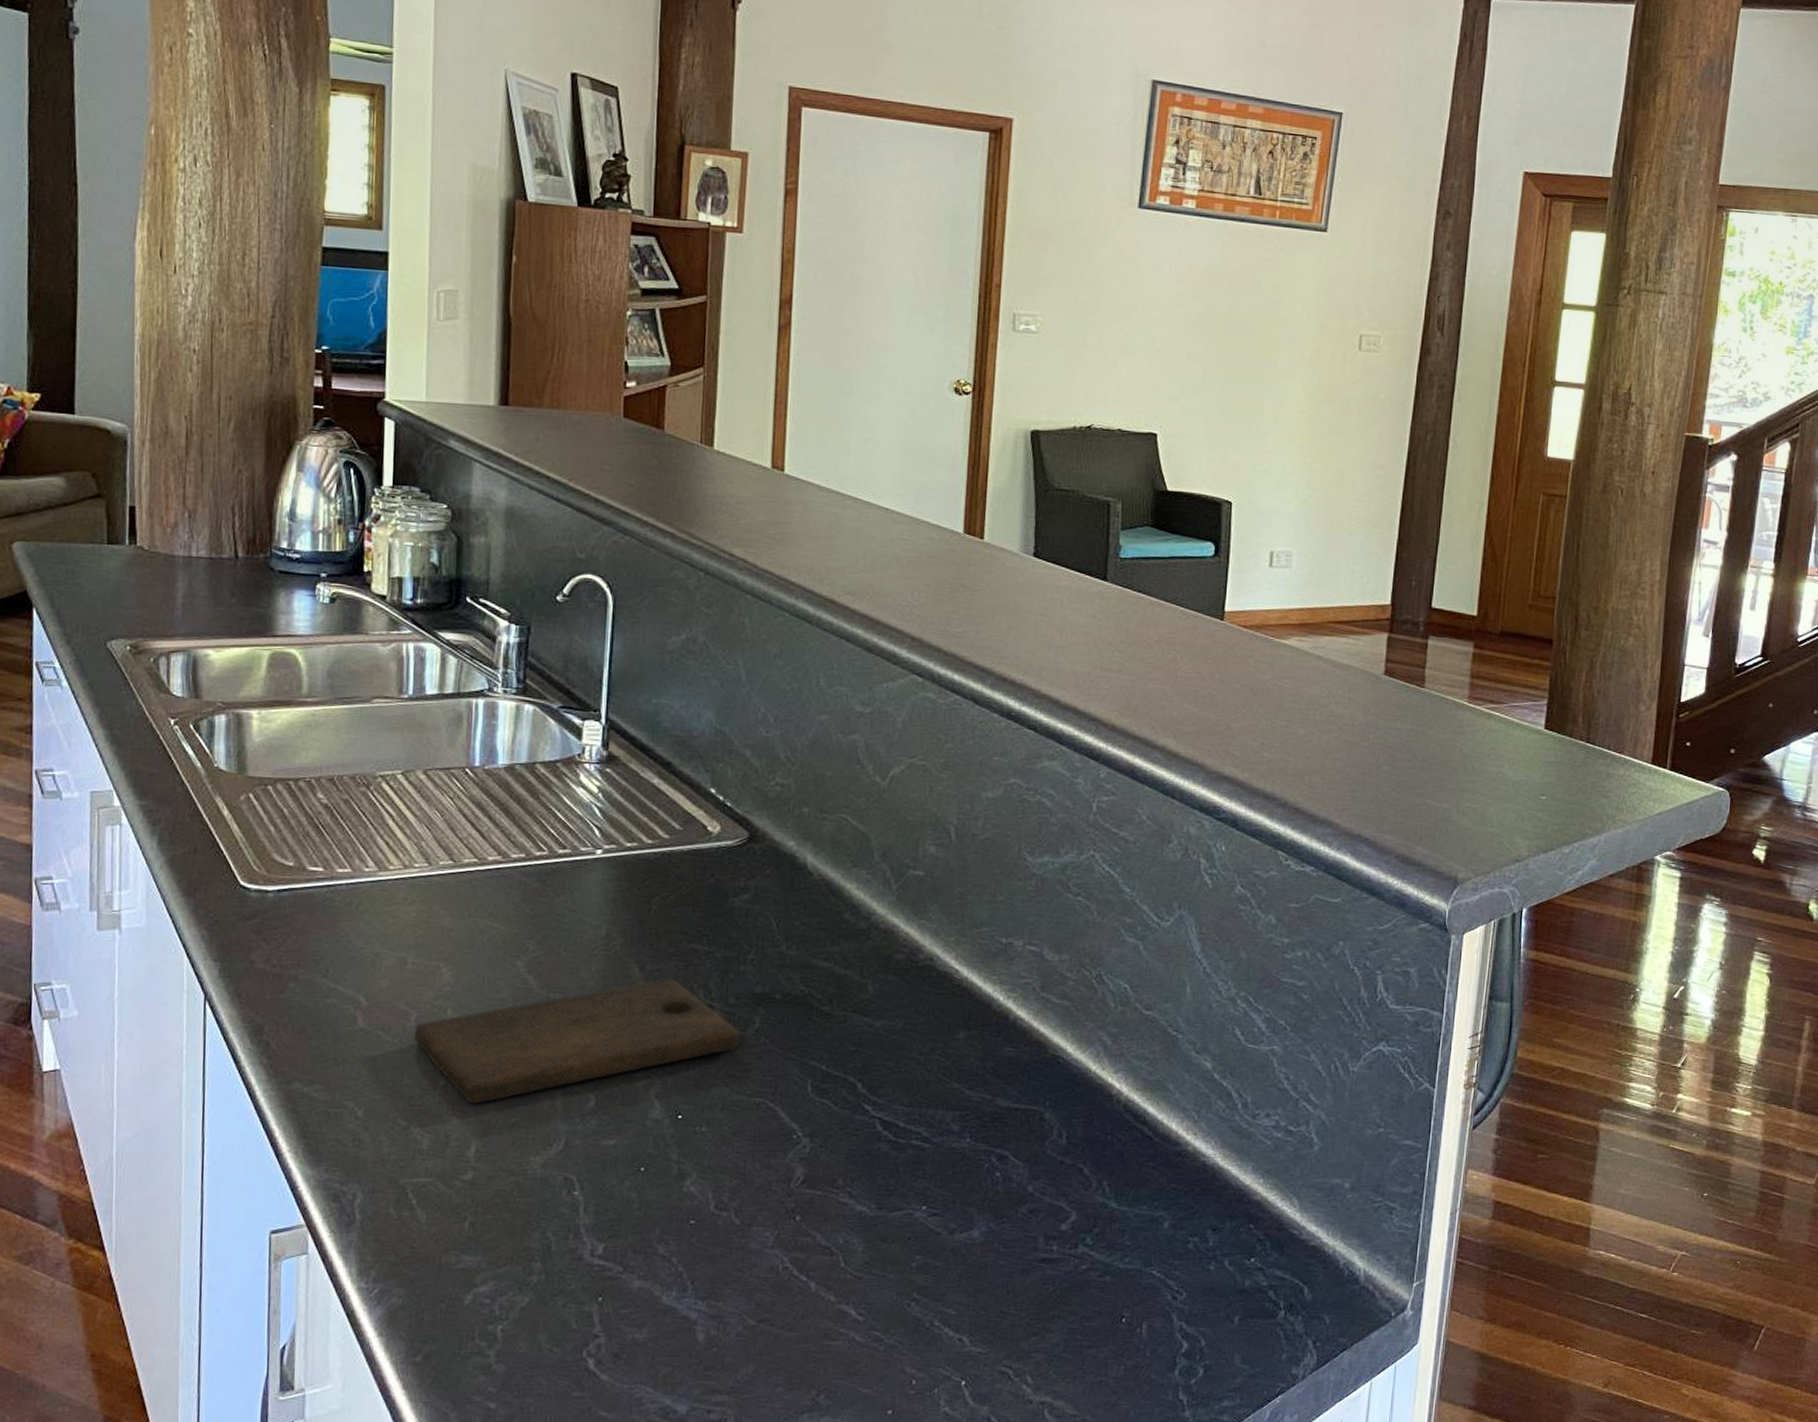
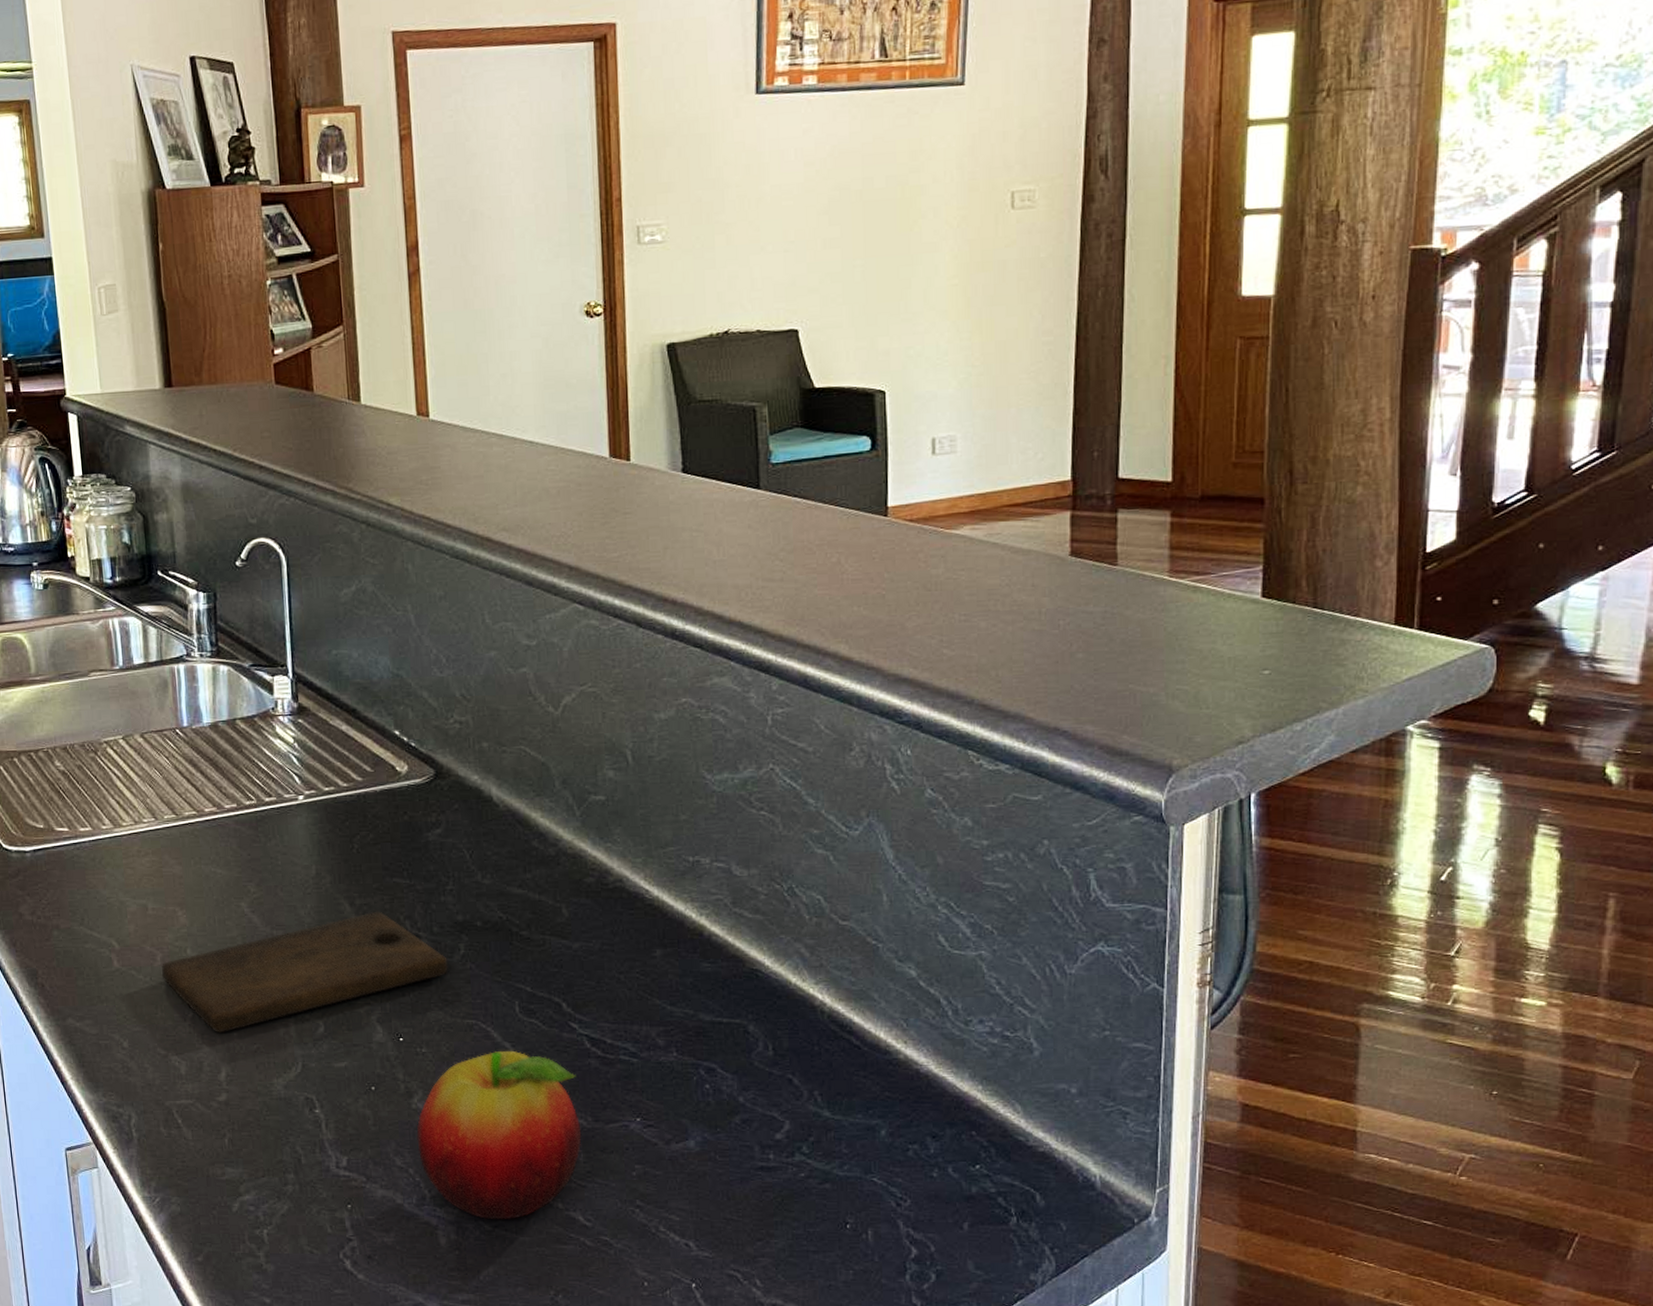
fruit: none [684,1131,864,1314] -> present [416,1050,582,1220]

